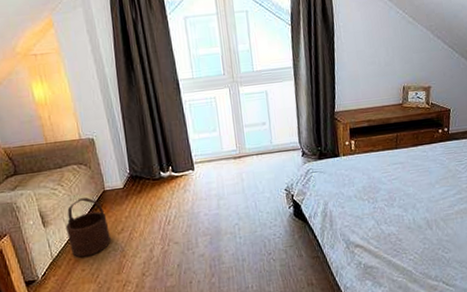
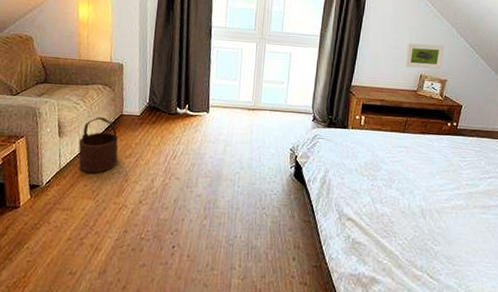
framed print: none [384,51,424,82] -> present [405,43,445,70]

